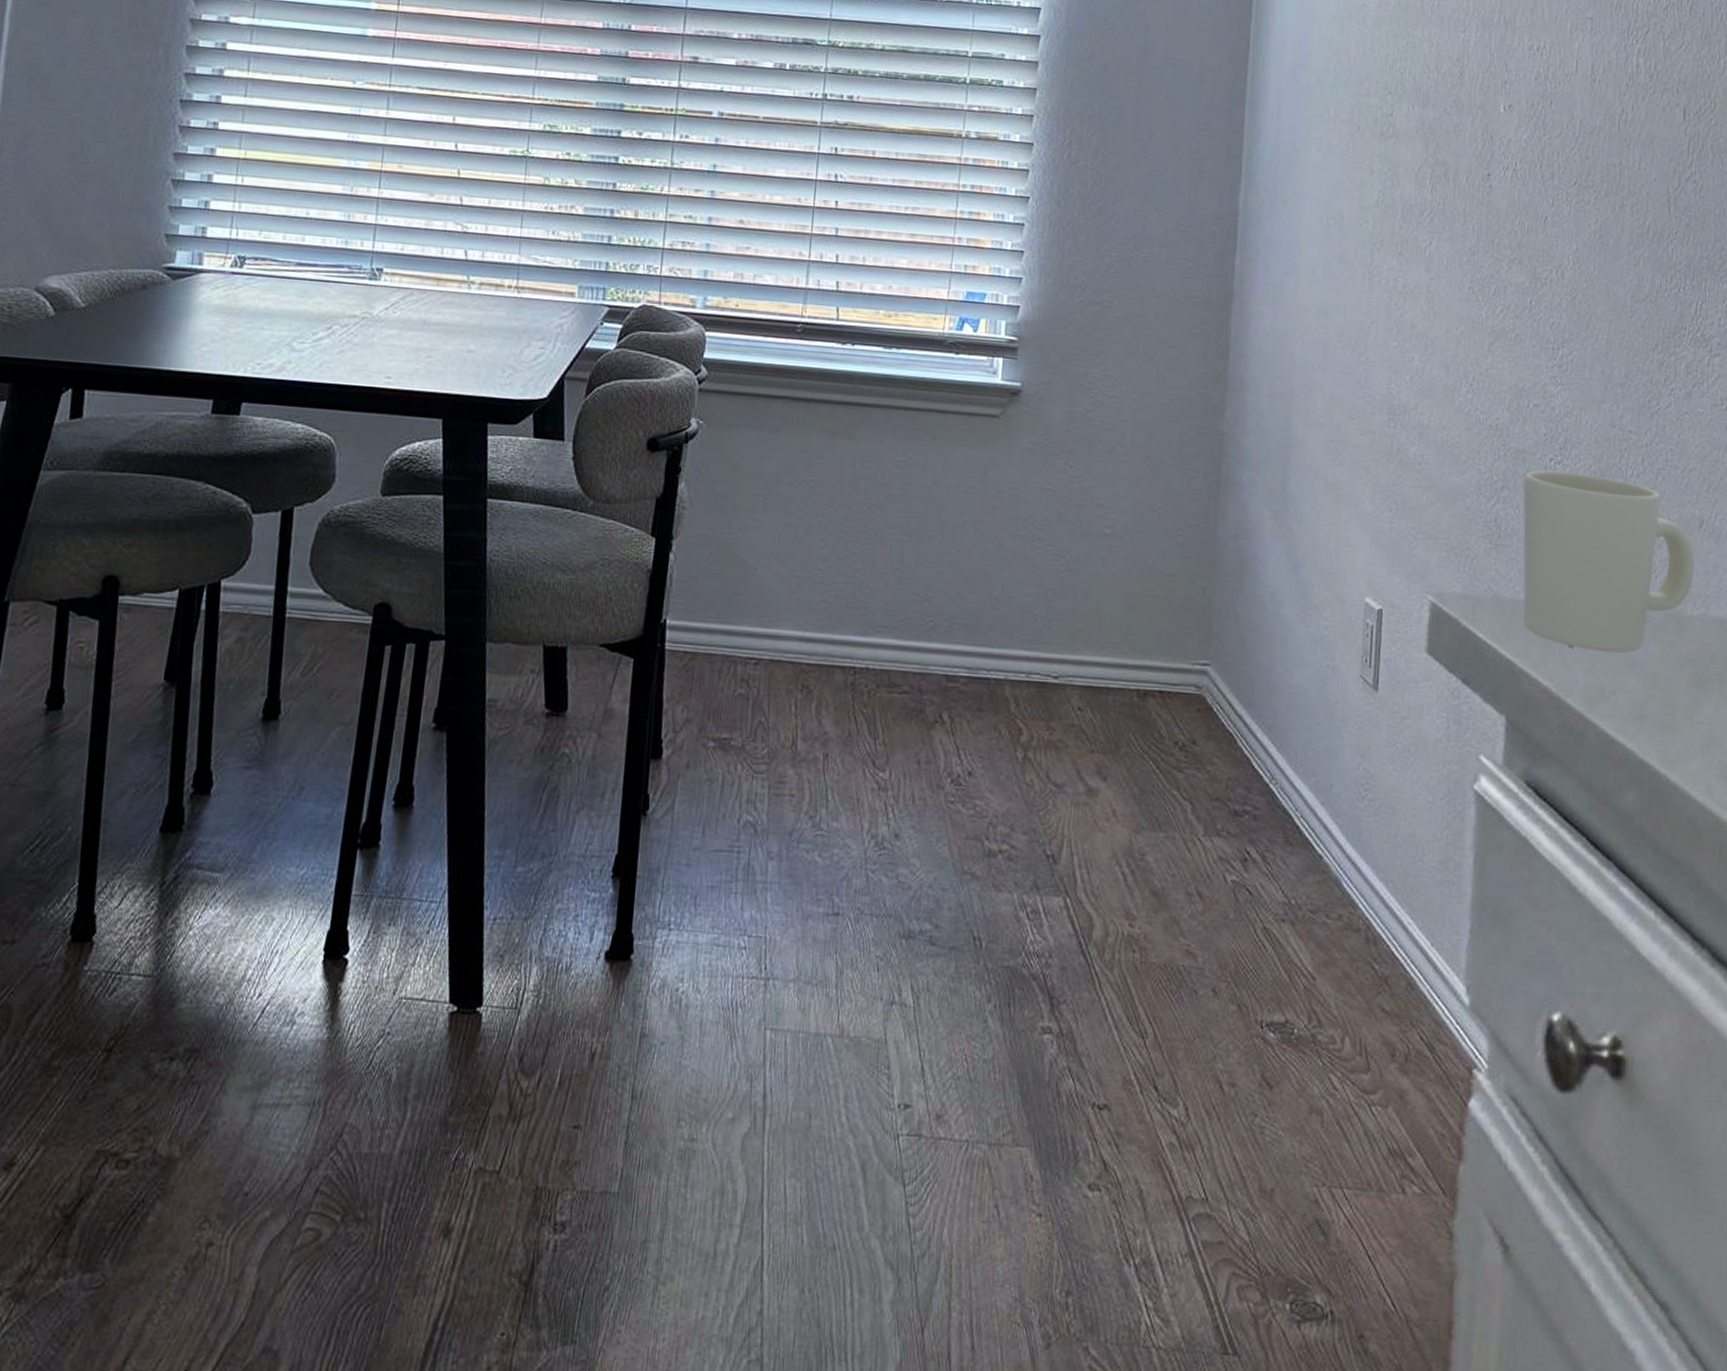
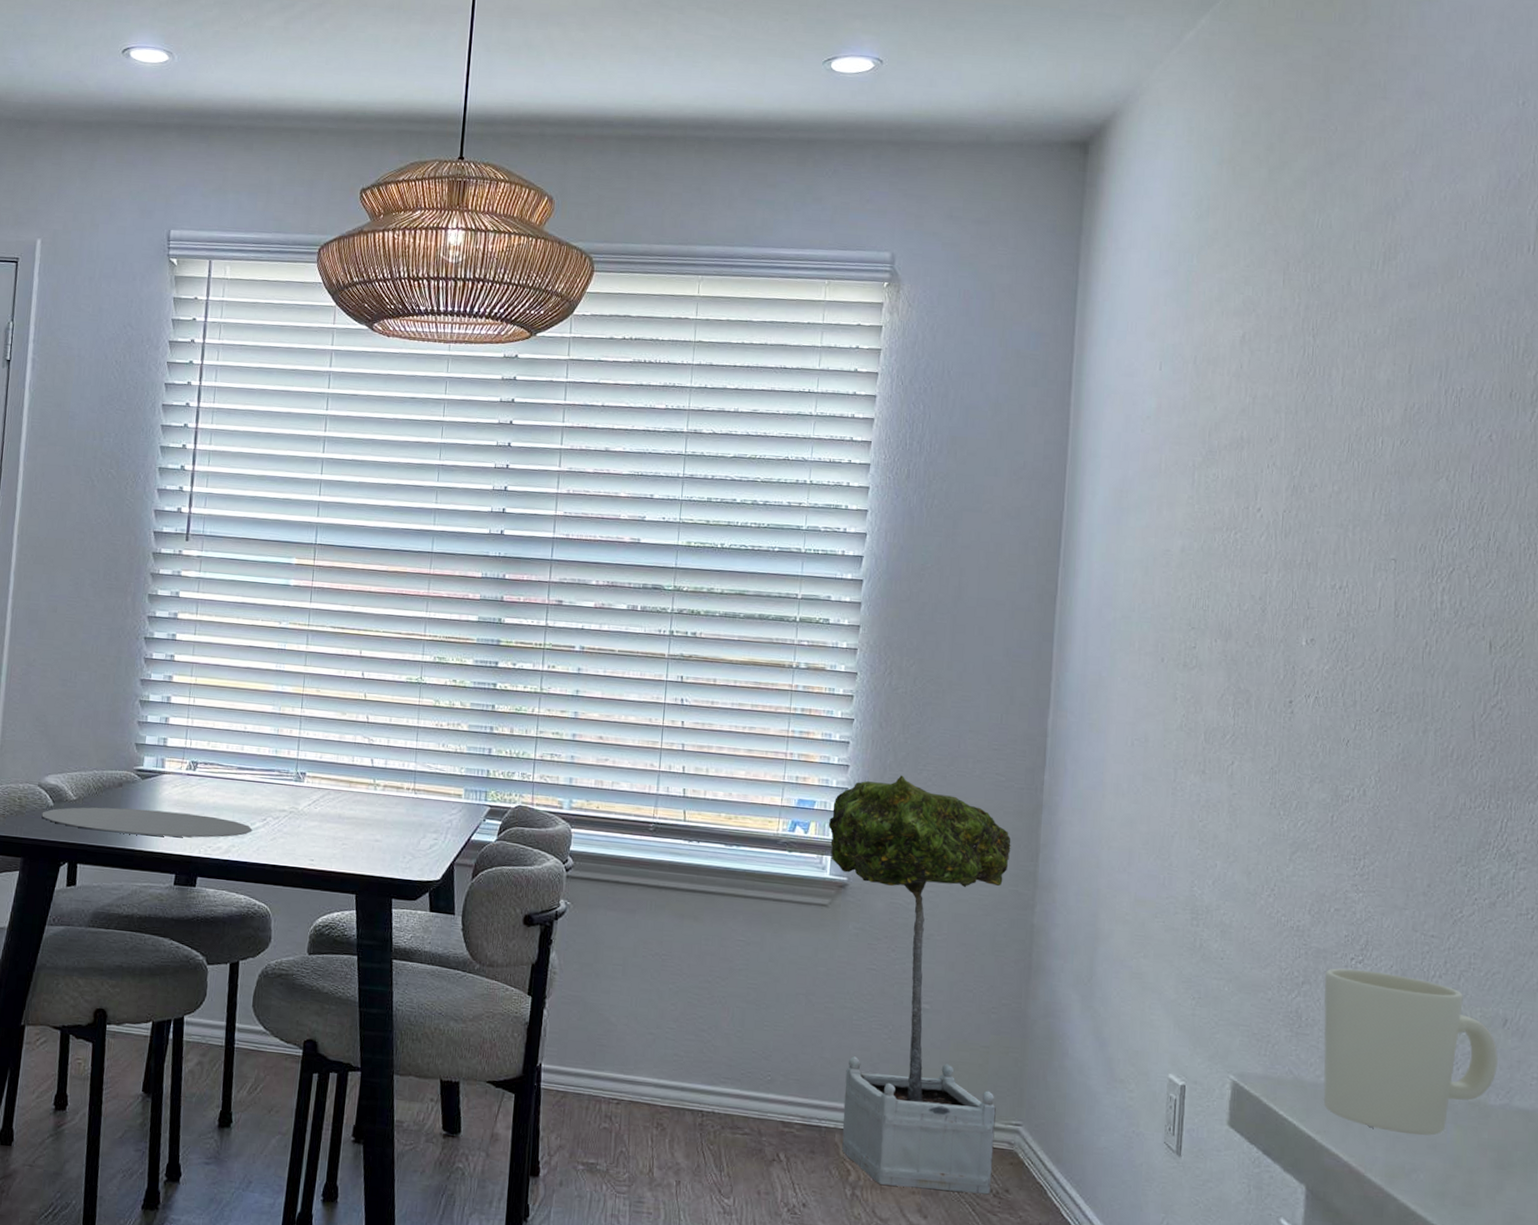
placemat: none [38,316,314,353] -> present [41,807,253,838]
potted tree: none [1000,262,1200,748] -> present [828,775,1011,1195]

